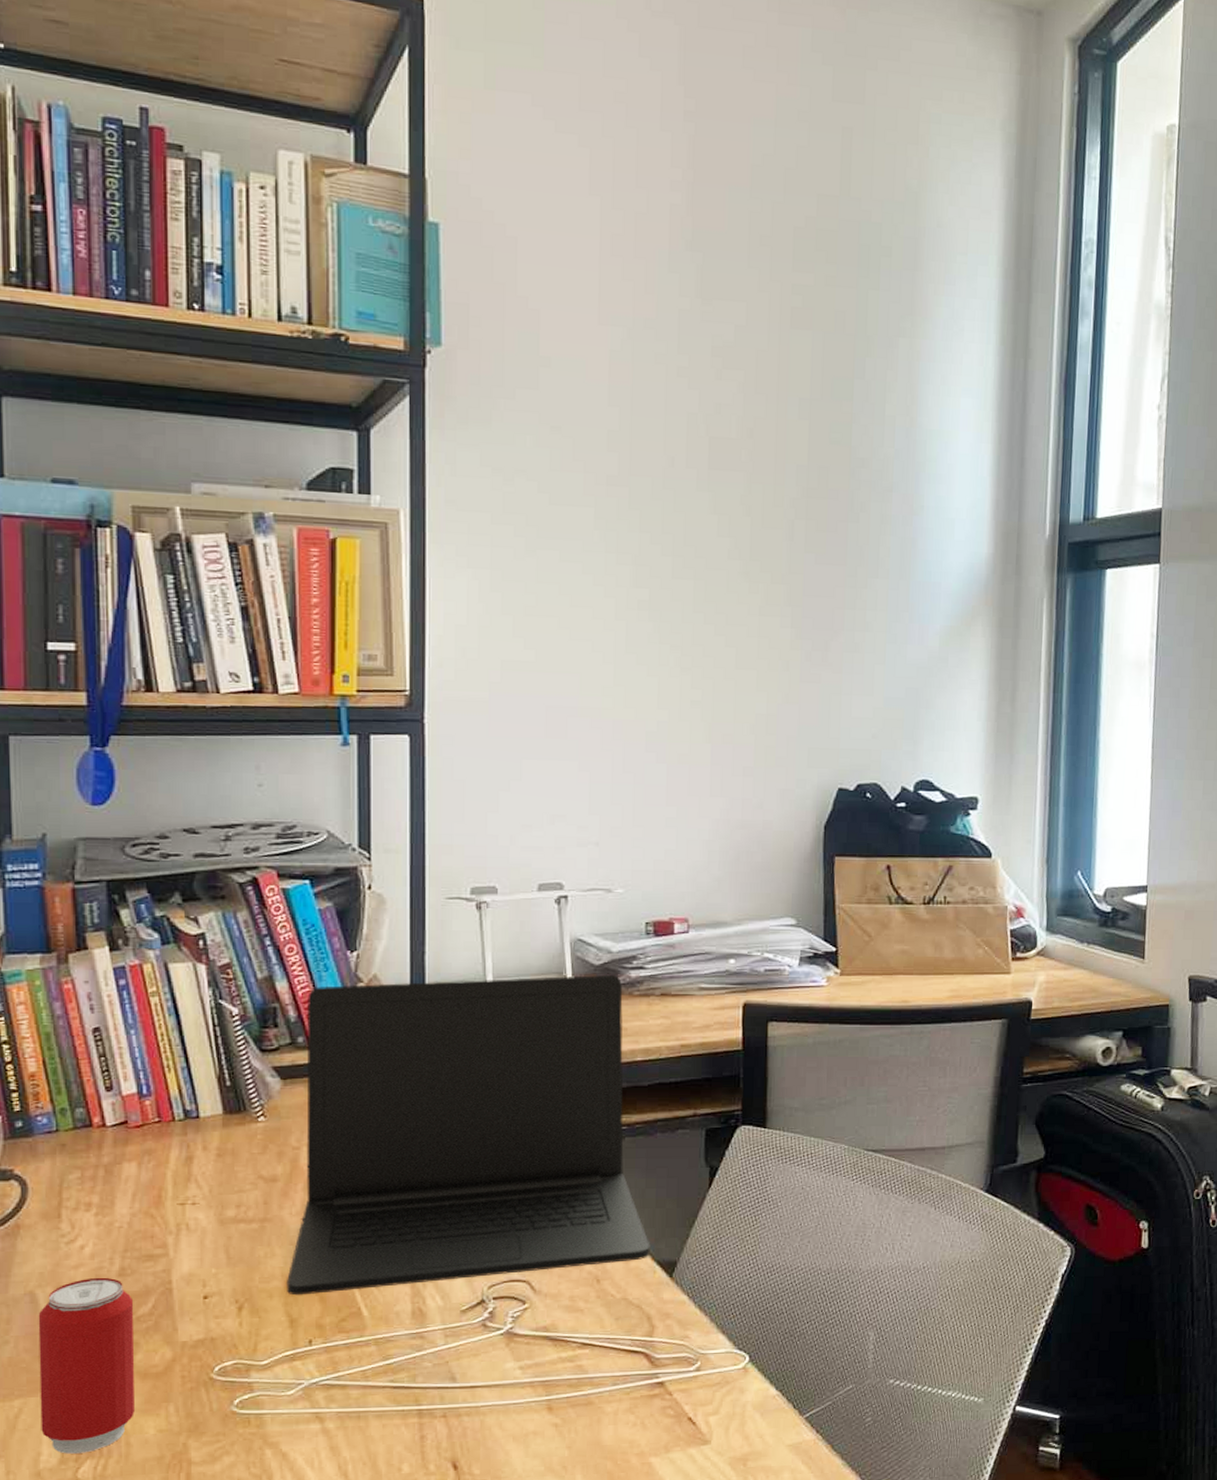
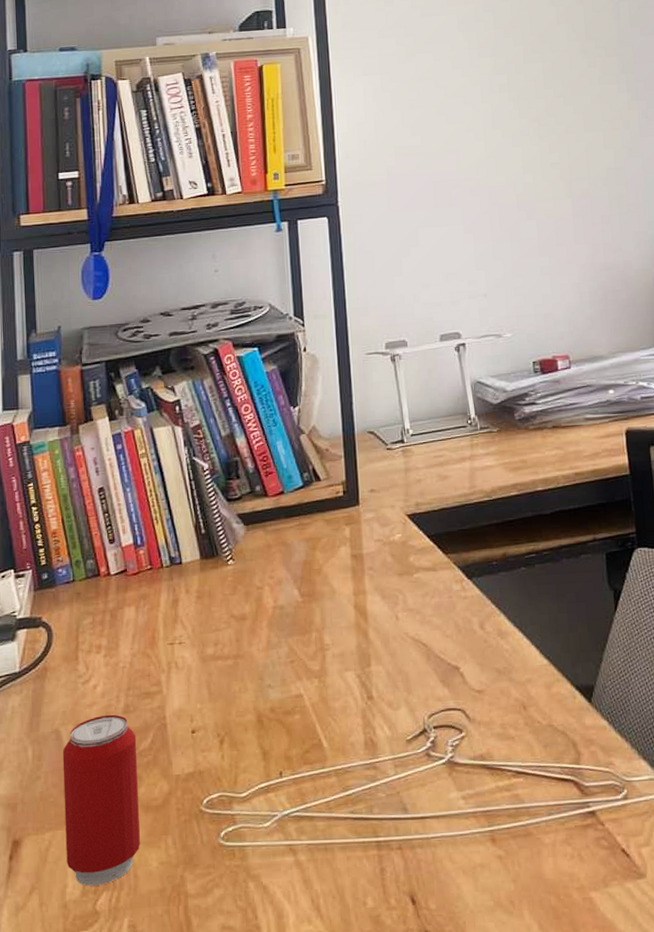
laptop: present [287,975,650,1296] -> none [258,412,569,728]

